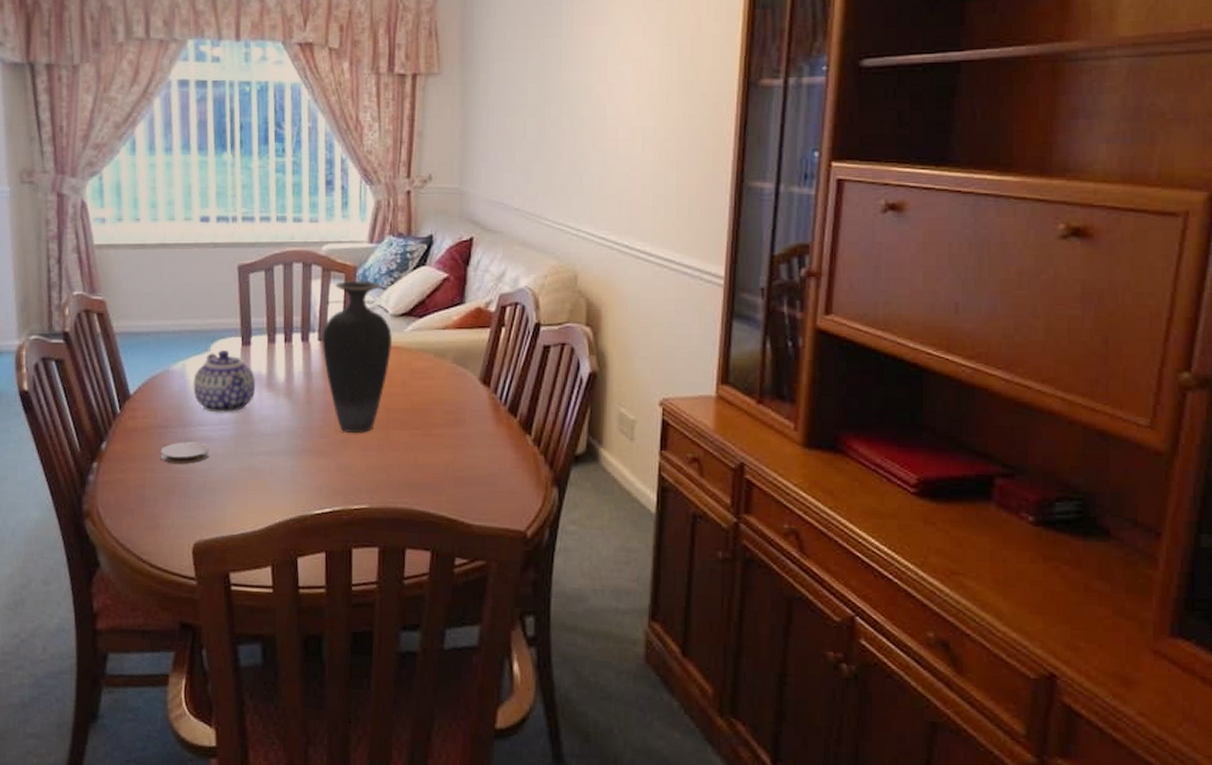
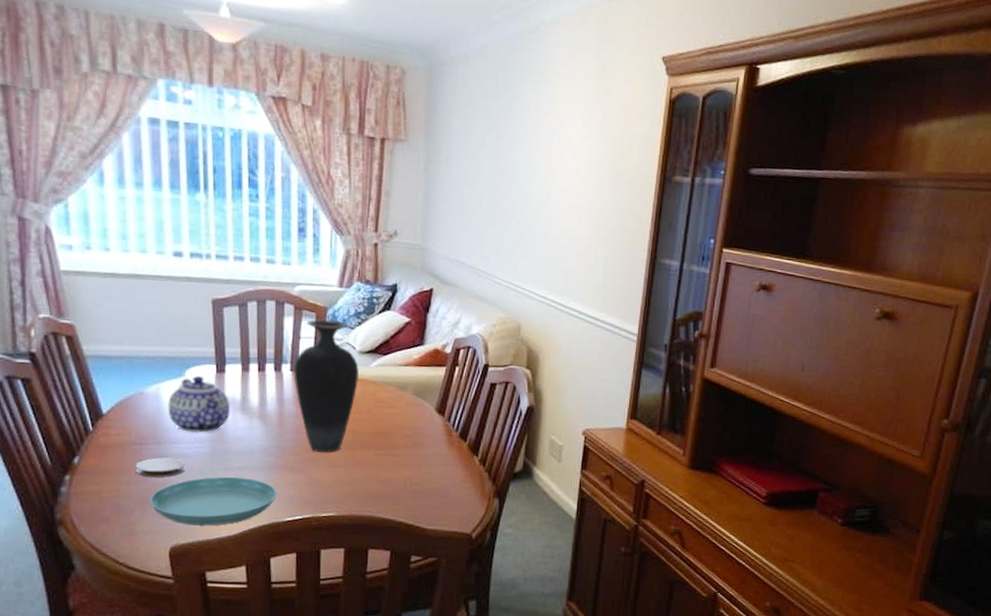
saucer: none [174,463,305,520] -> present [150,477,277,526]

